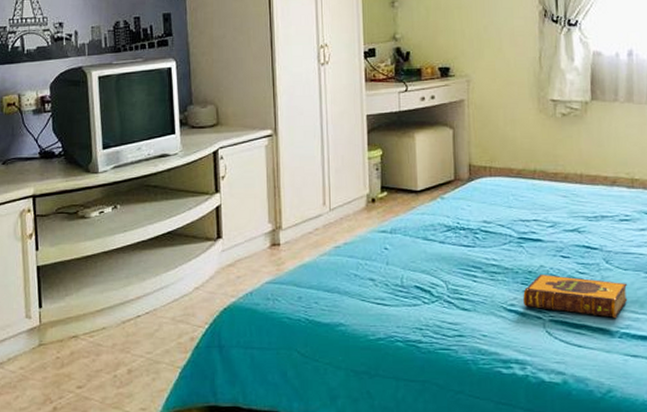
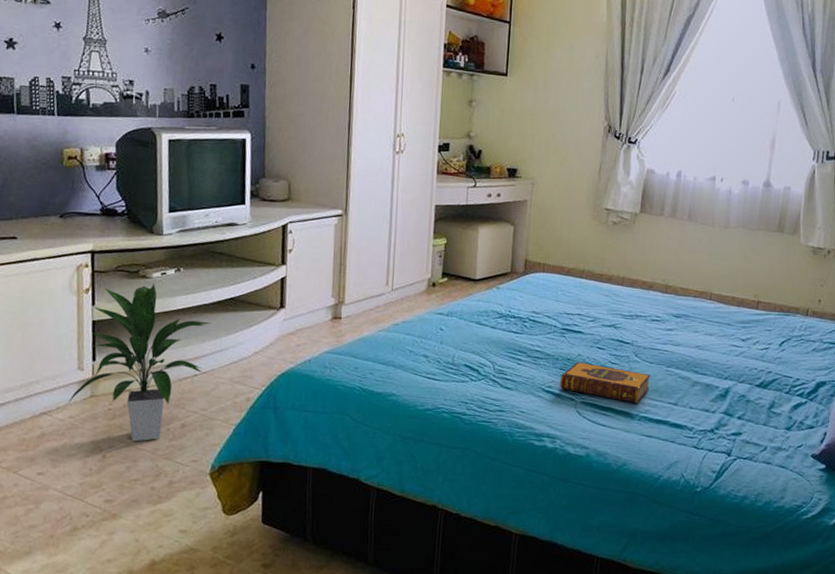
indoor plant: none [17,223,150,391] -> present [67,283,211,442]

